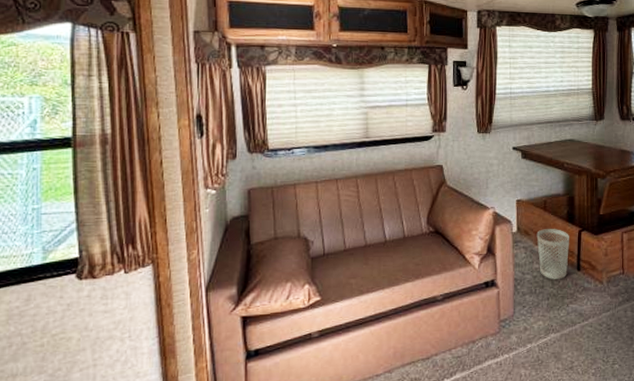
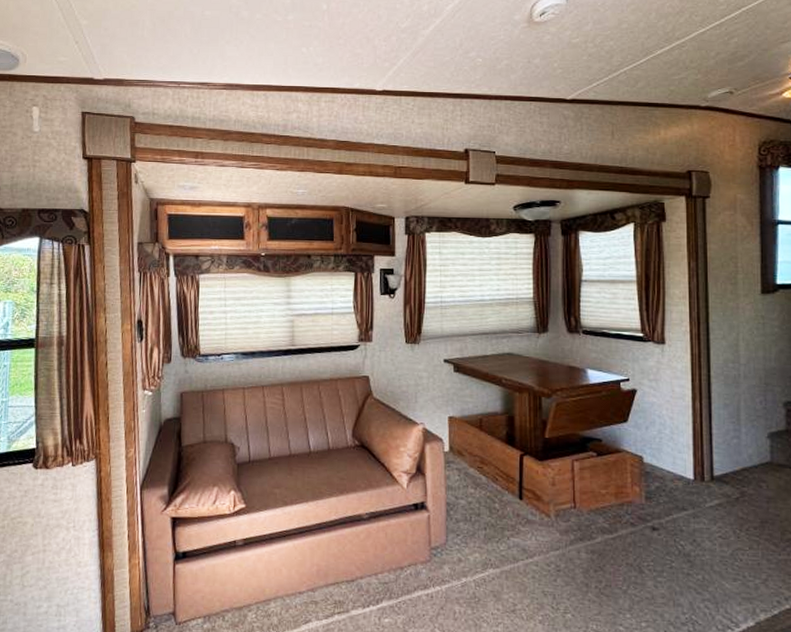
wastebasket: present [536,229,569,279] -> none [471,450,509,508]

